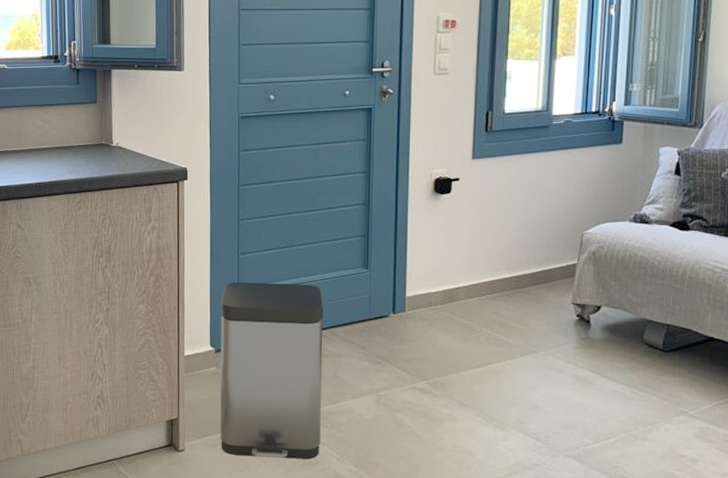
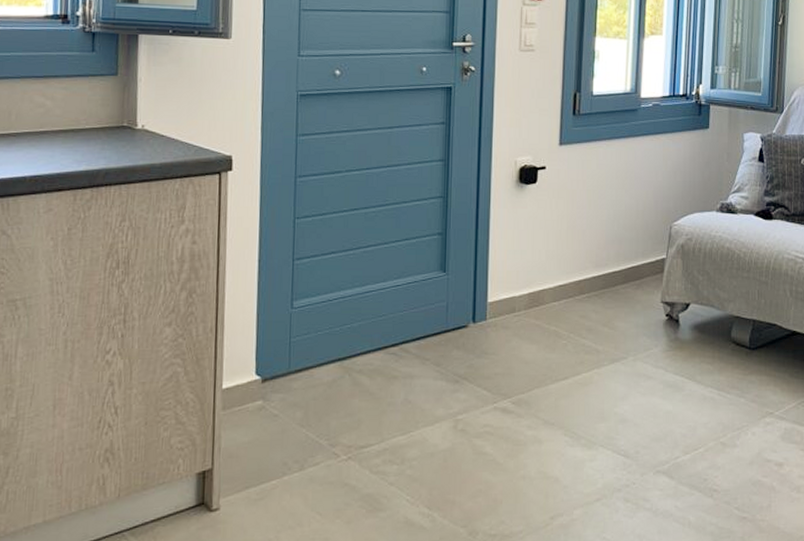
pedal bin: present [220,282,324,460] -> none [265,293,394,509]

